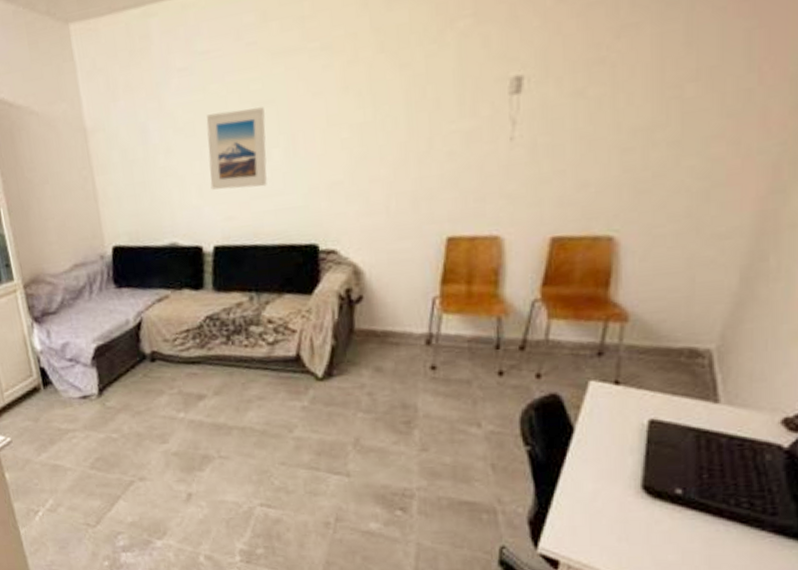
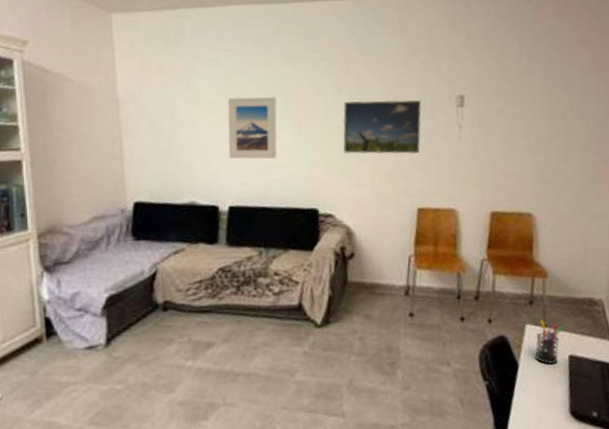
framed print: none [349,90,459,174] -> present [343,100,422,155]
pen holder: none [600,375,645,431] -> present [535,320,563,365]

